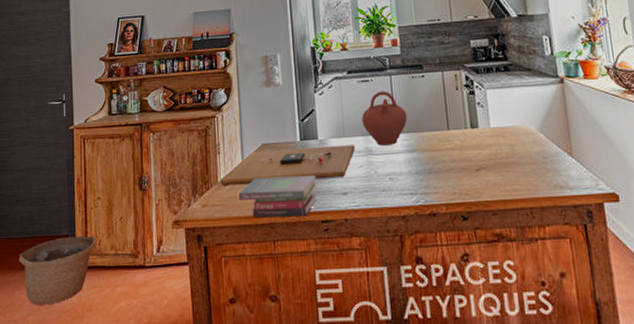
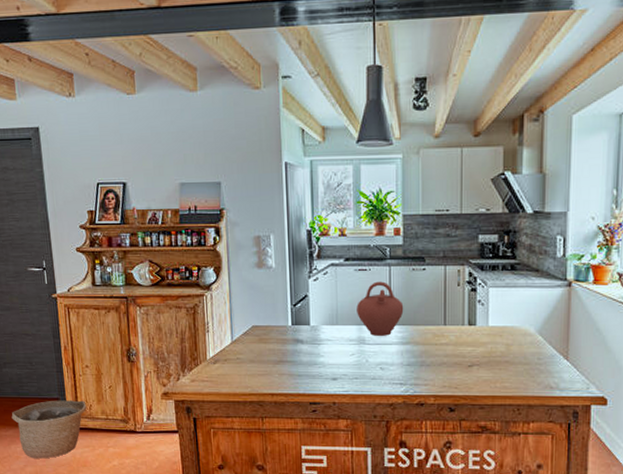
cutting board: present [220,145,355,184] -> none [209,333,348,363]
books: present [238,175,317,218] -> none [227,358,306,398]

